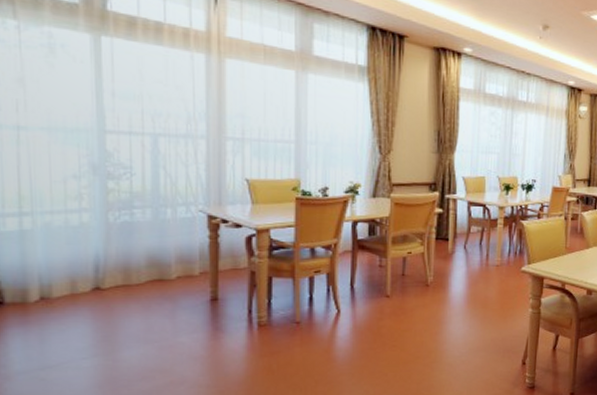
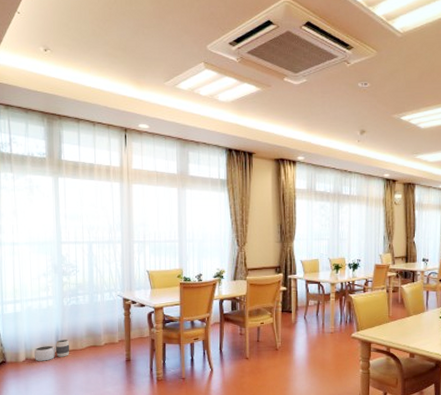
waste basket: none [55,271,119,301] -> present [34,340,70,361]

